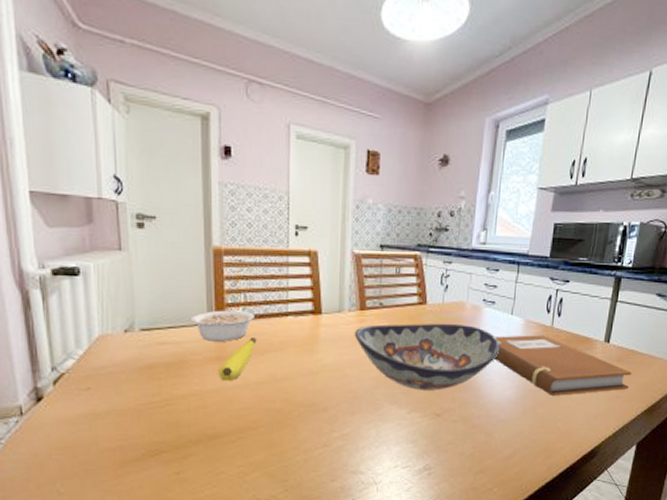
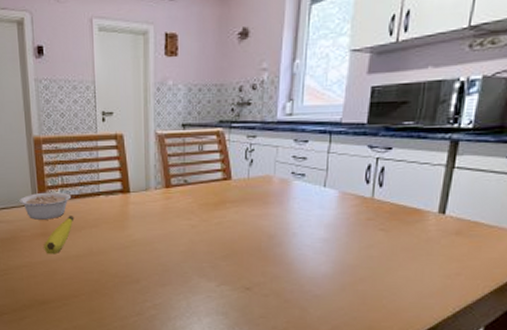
decorative bowl: present [354,323,501,390] -> none [161,197,313,265]
notebook: present [494,335,632,396] -> none [306,207,477,272]

